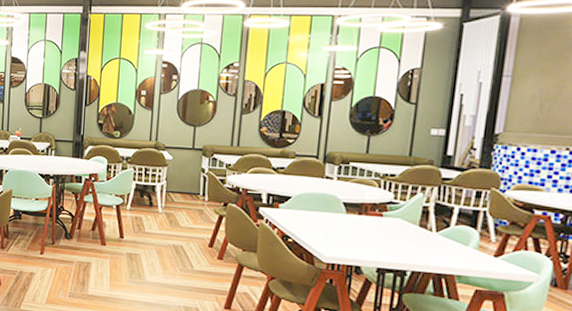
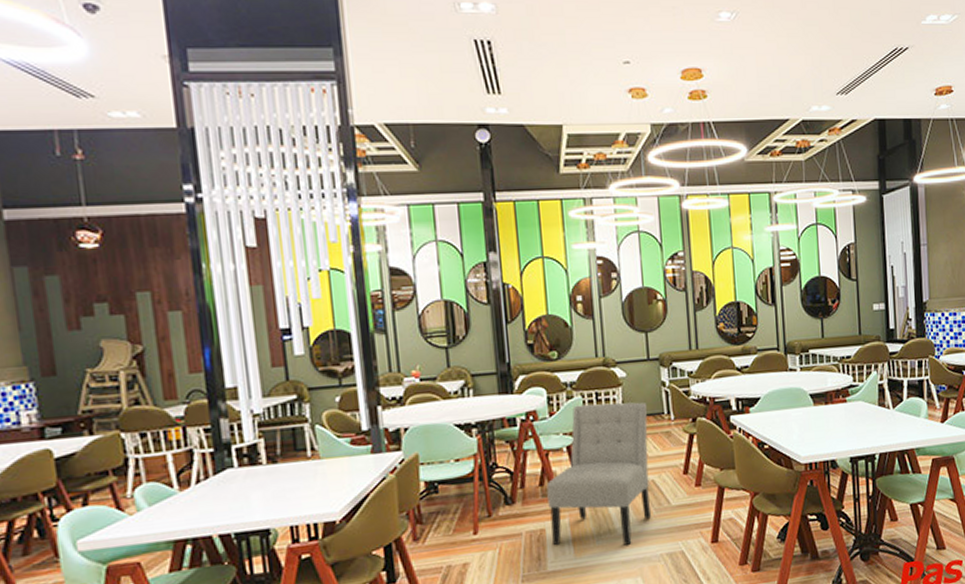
chair: none [95,175,187,291] -> present [546,402,652,546]

